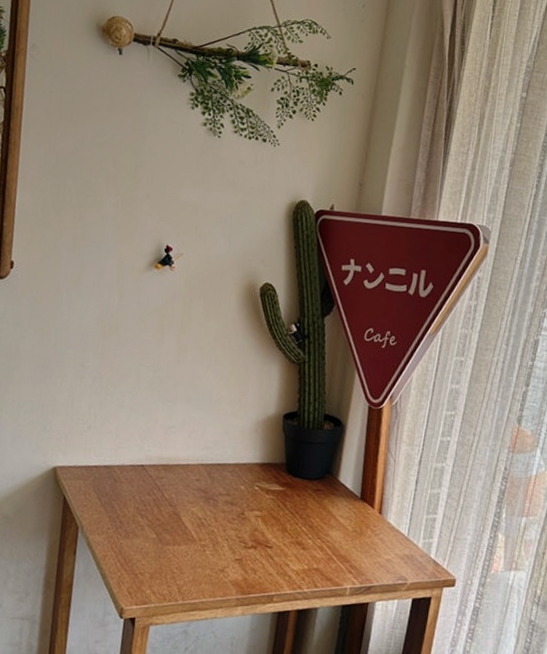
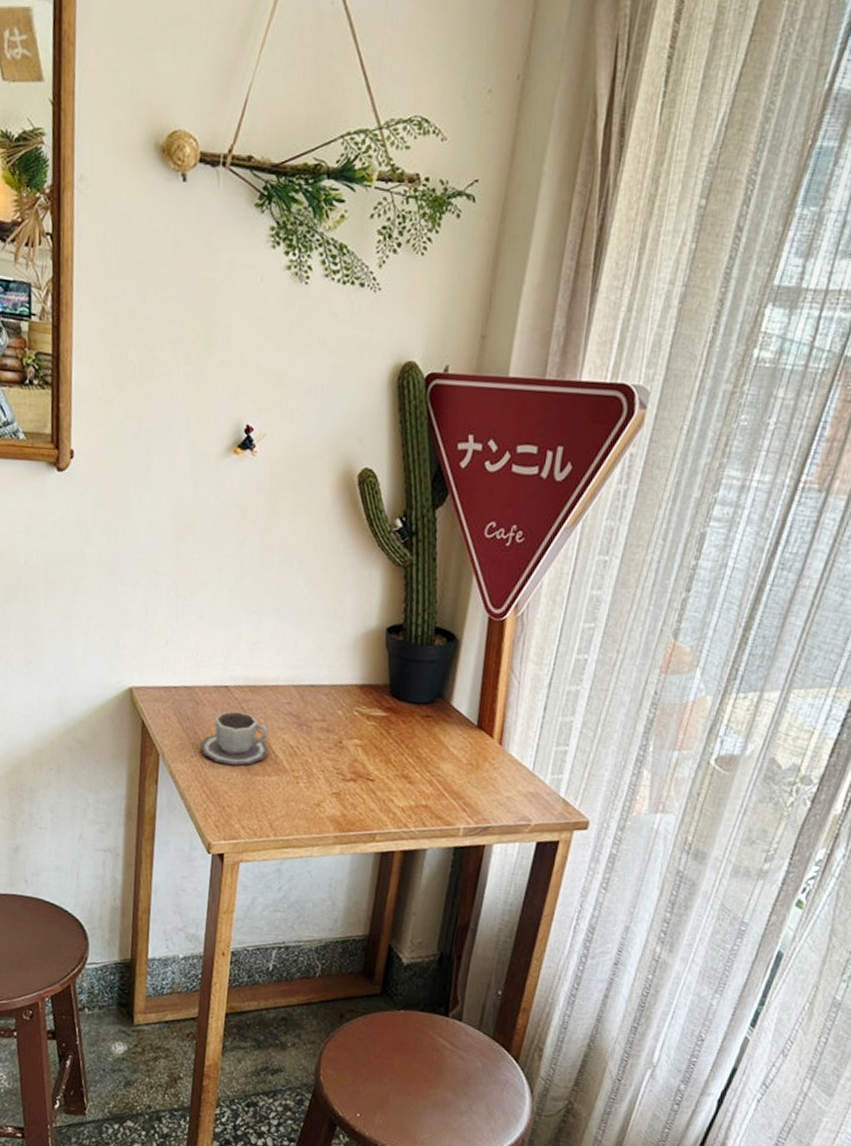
cup: none [117,487,179,536] -> present [200,711,269,766]

